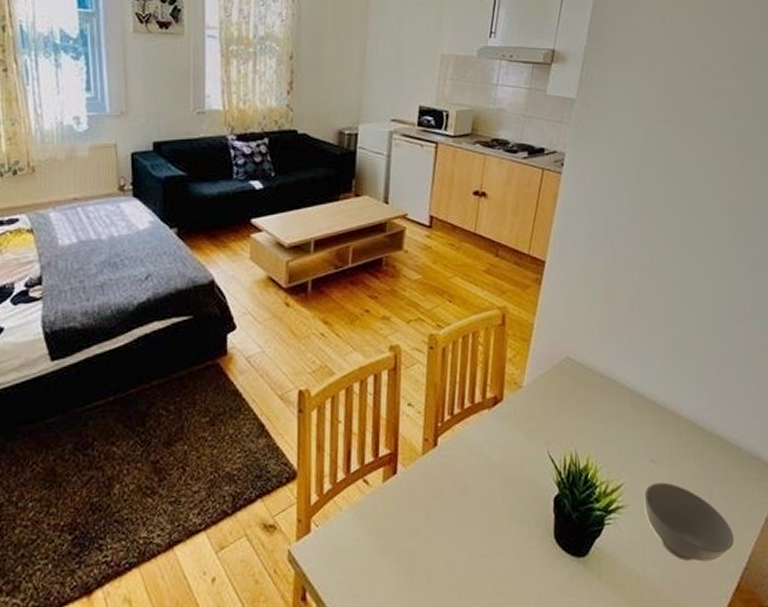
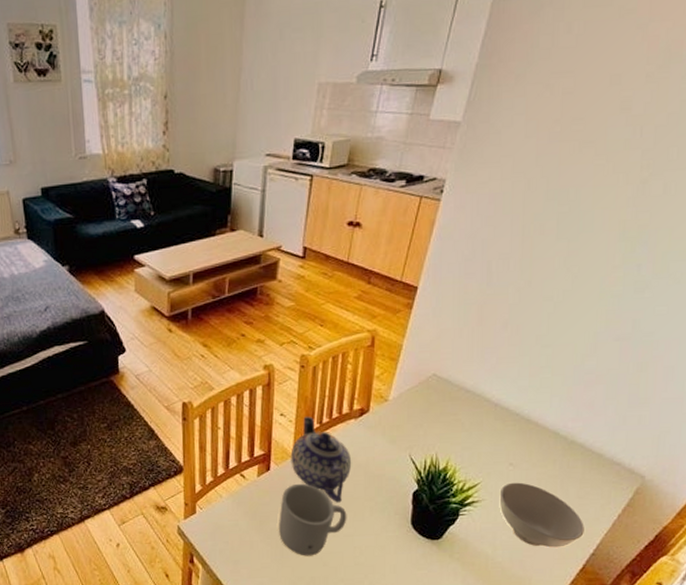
mug: none [407,489,484,586] -> present [279,483,347,556]
teapot: none [419,406,487,513] -> present [290,416,352,503]

